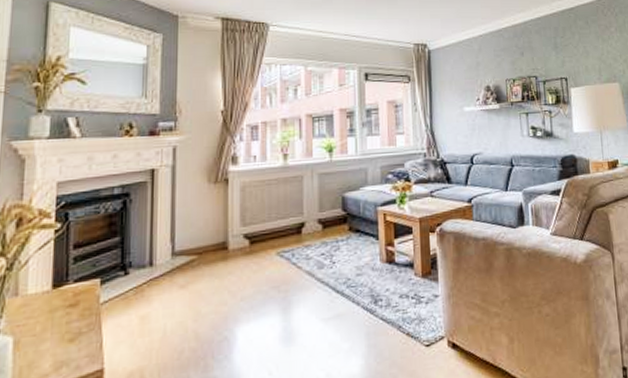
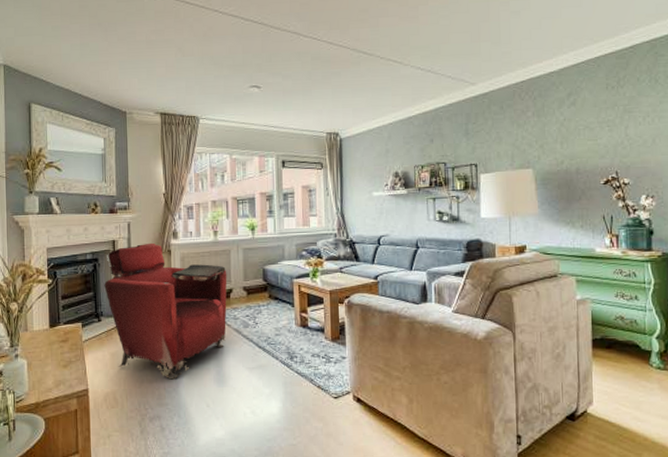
armchair: none [136,170,299,344] -> present [104,242,227,380]

